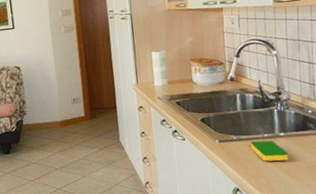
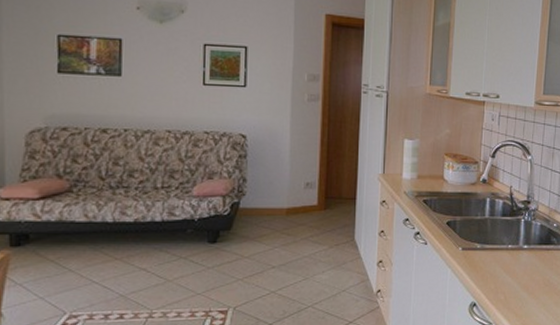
dish sponge: present [250,140,289,162] -> none [493,251,529,276]

